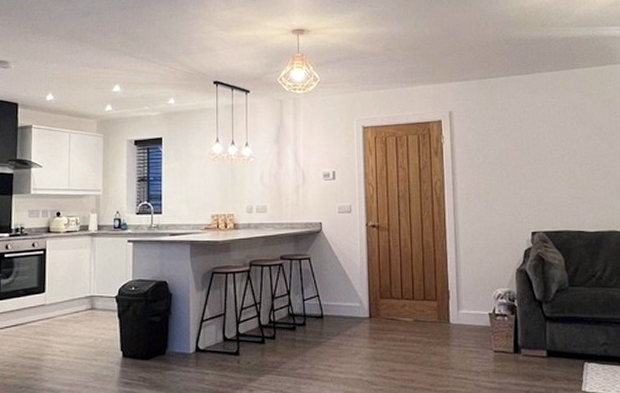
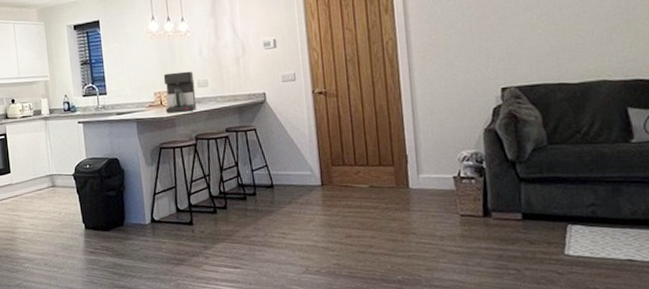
coffee maker: none [221,196,253,238] -> present [163,71,197,114]

